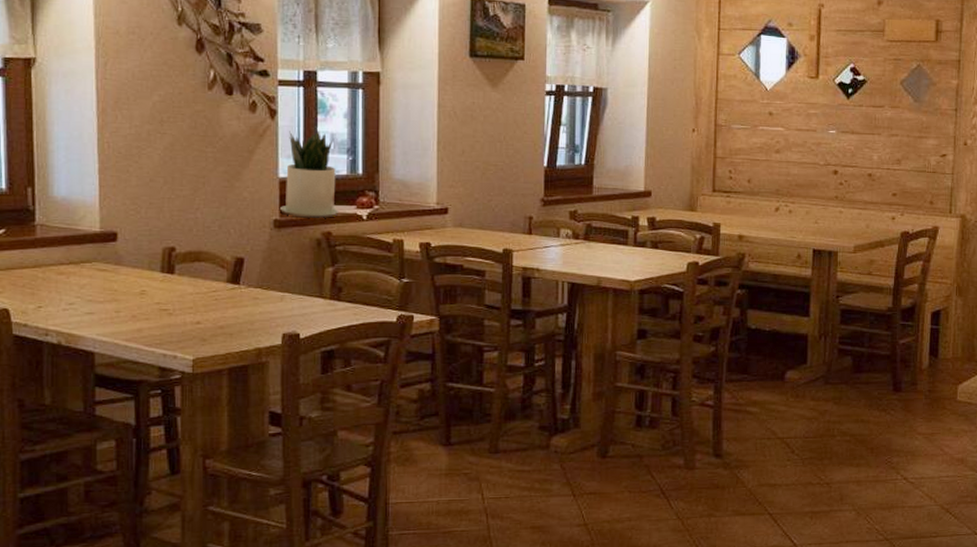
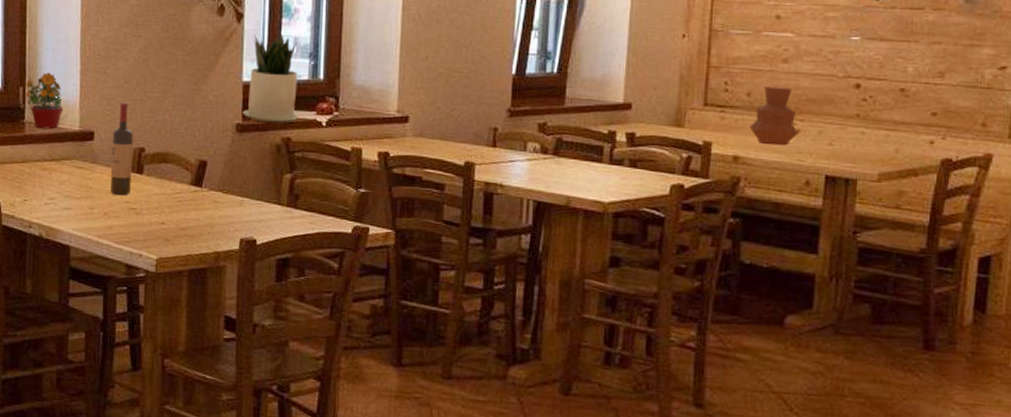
flowerpot: none [35,171,80,230] -> present [25,72,63,128]
wine bottle: none [137,201,162,296] -> present [109,102,133,195]
vase: none [750,174,791,225] -> present [749,86,799,146]

